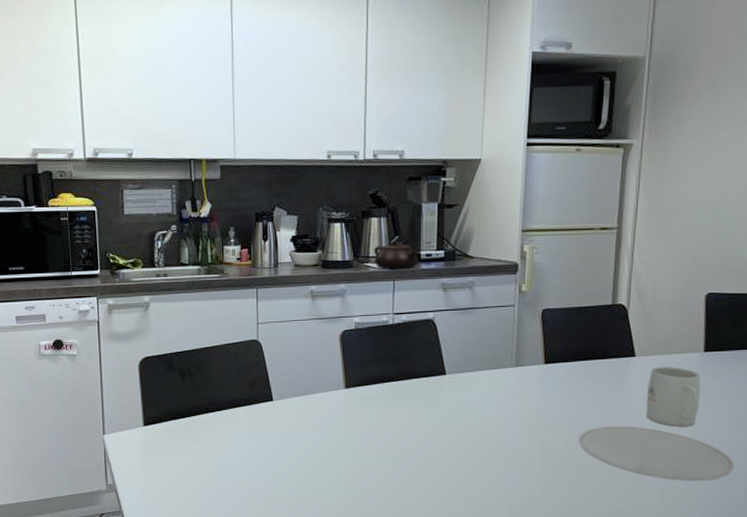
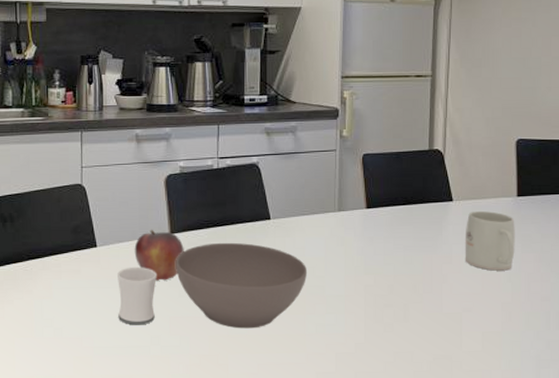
mug: none [294,420,332,476] -> present [117,266,157,325]
fruit: none [310,383,359,434] -> present [134,229,184,281]
bowl: none [351,397,483,480] -> present [176,242,308,329]
teapot: present [373,240,418,270] -> none [198,85,242,115]
plate: present [578,426,734,482] -> none [401,270,550,326]

